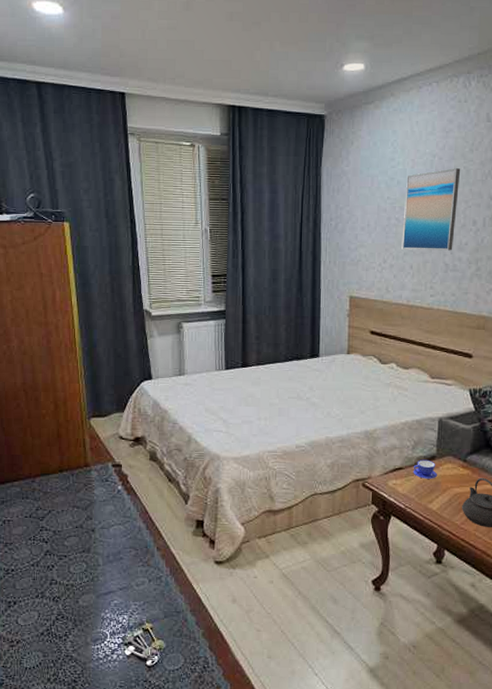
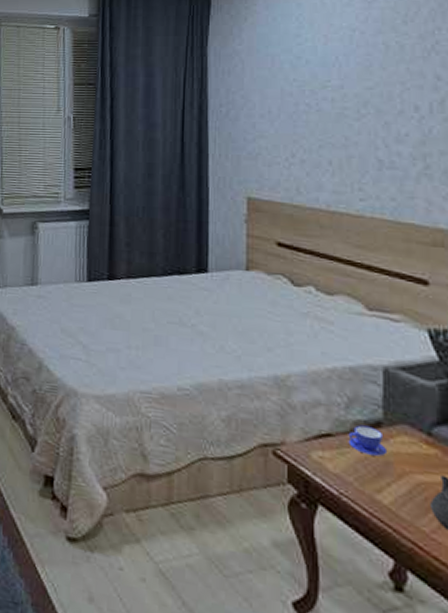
wall art: present [402,168,461,251] -> none [315,44,392,143]

